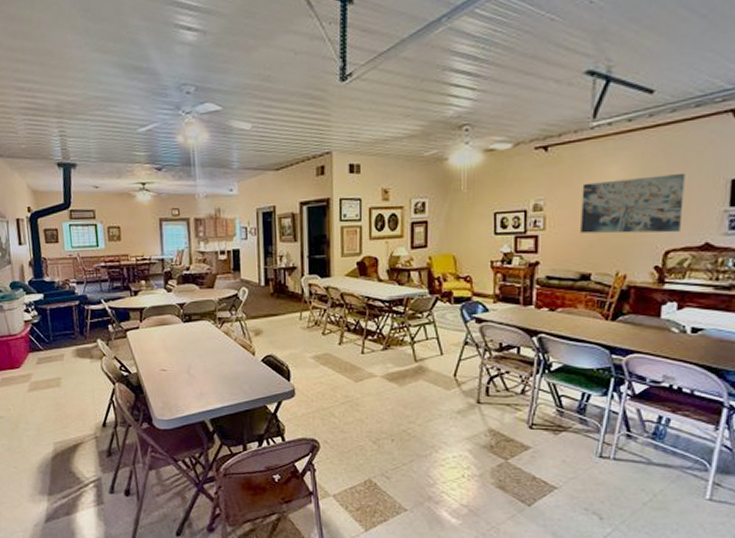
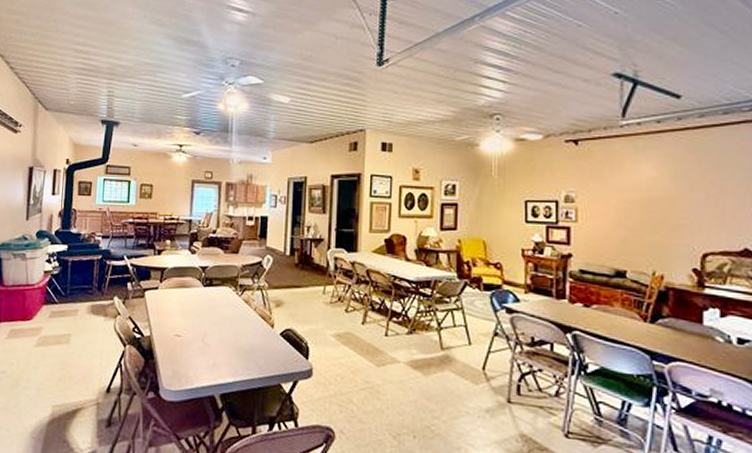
wall art: present [580,174,685,234] -> none [614,177,719,236]

